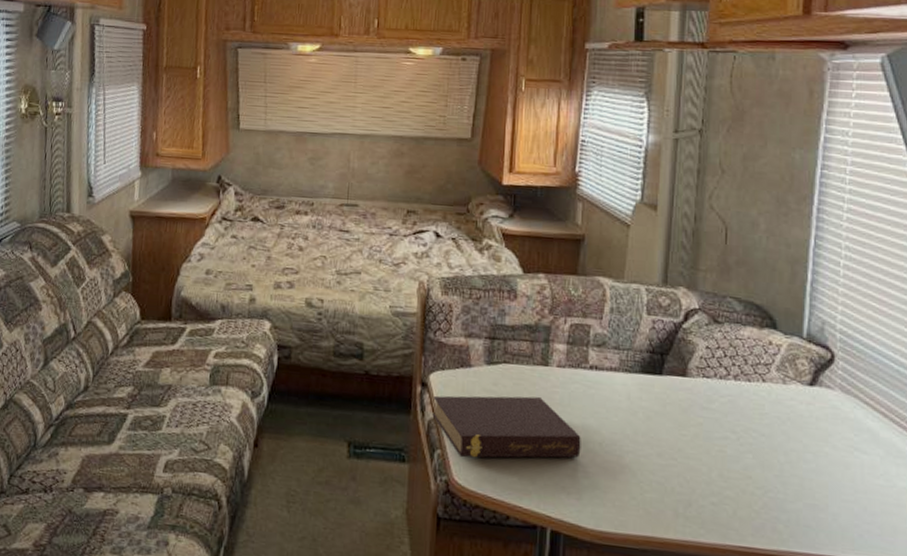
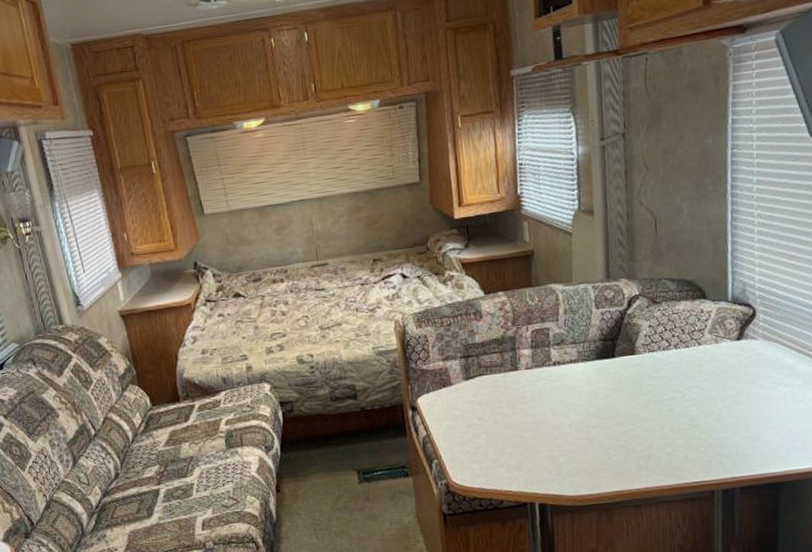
book: present [432,395,581,458] -> none [423,397,555,462]

